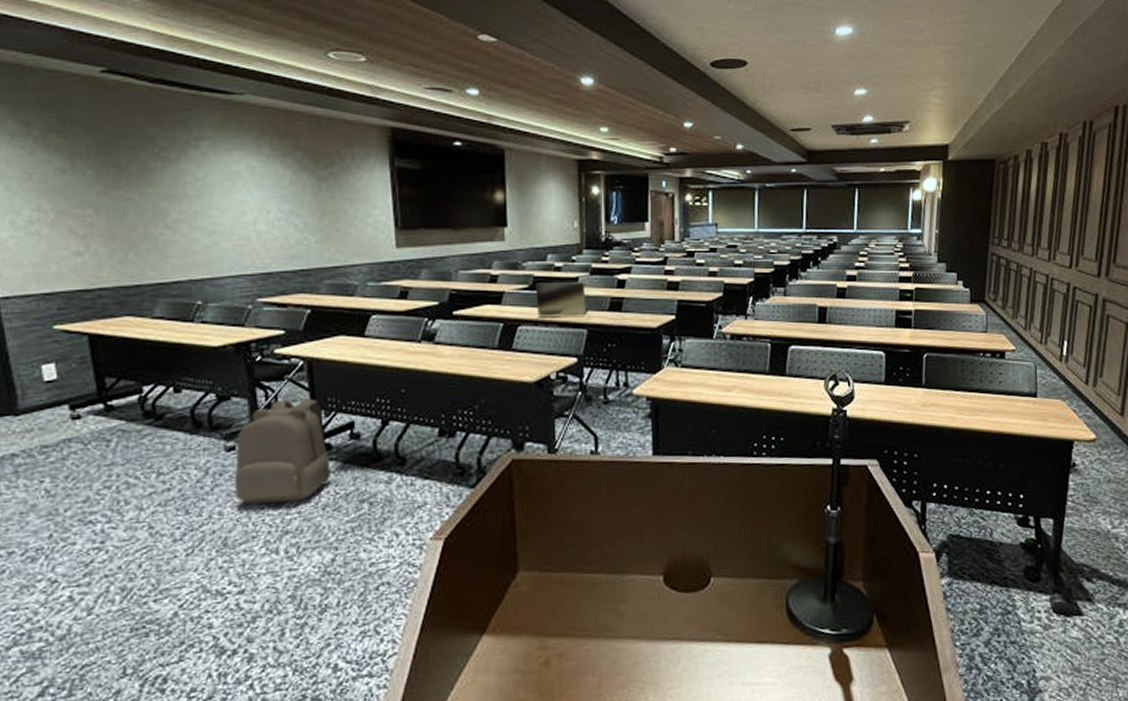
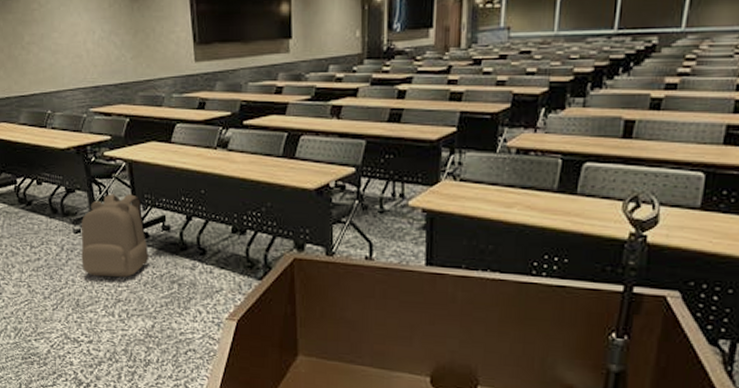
laptop: present [536,281,587,316] -> none [317,92,367,127]

